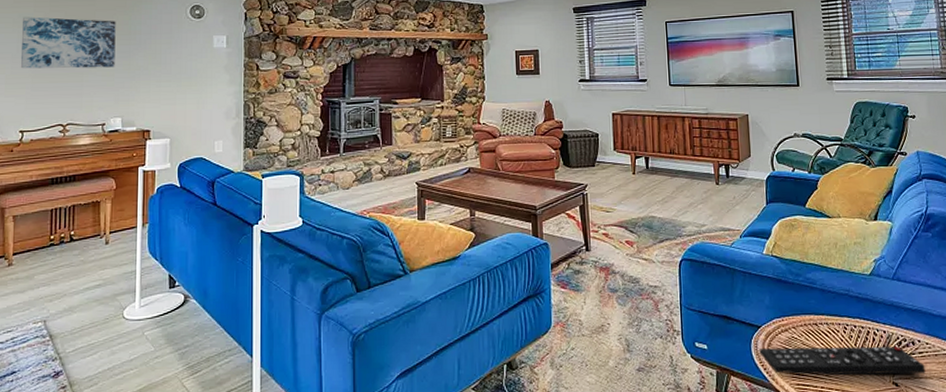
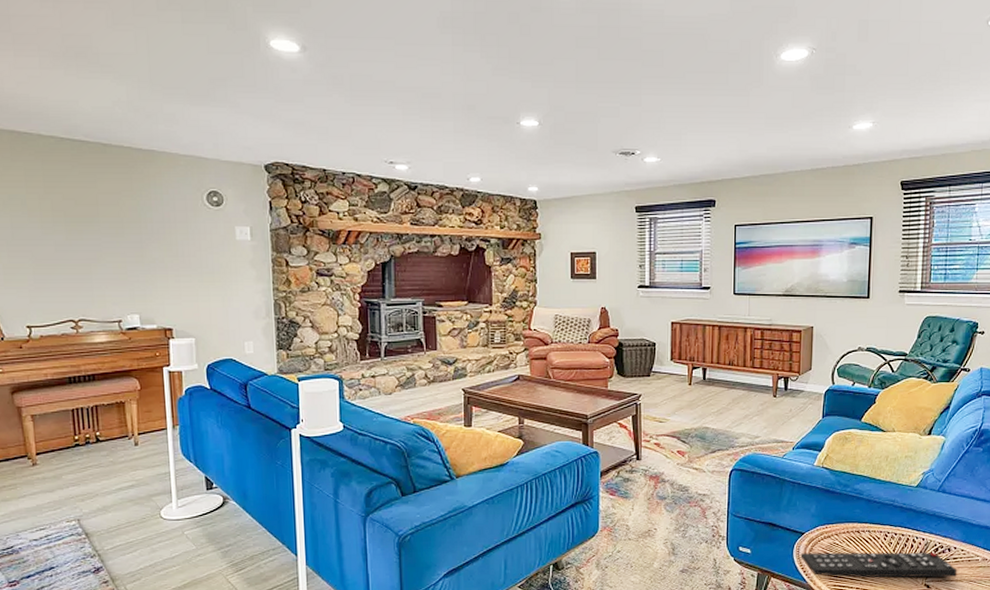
wall art: present [21,17,116,69] -> none [14,199,126,259]

